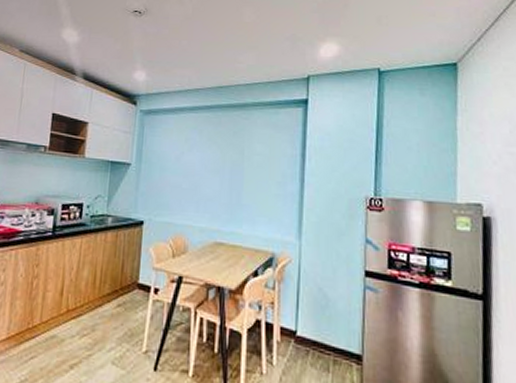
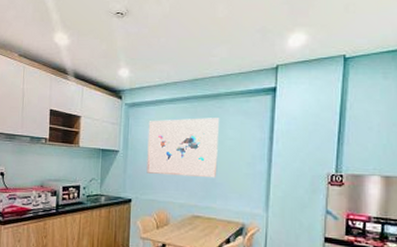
wall art: none [162,129,247,199] -> present [146,118,220,178]

